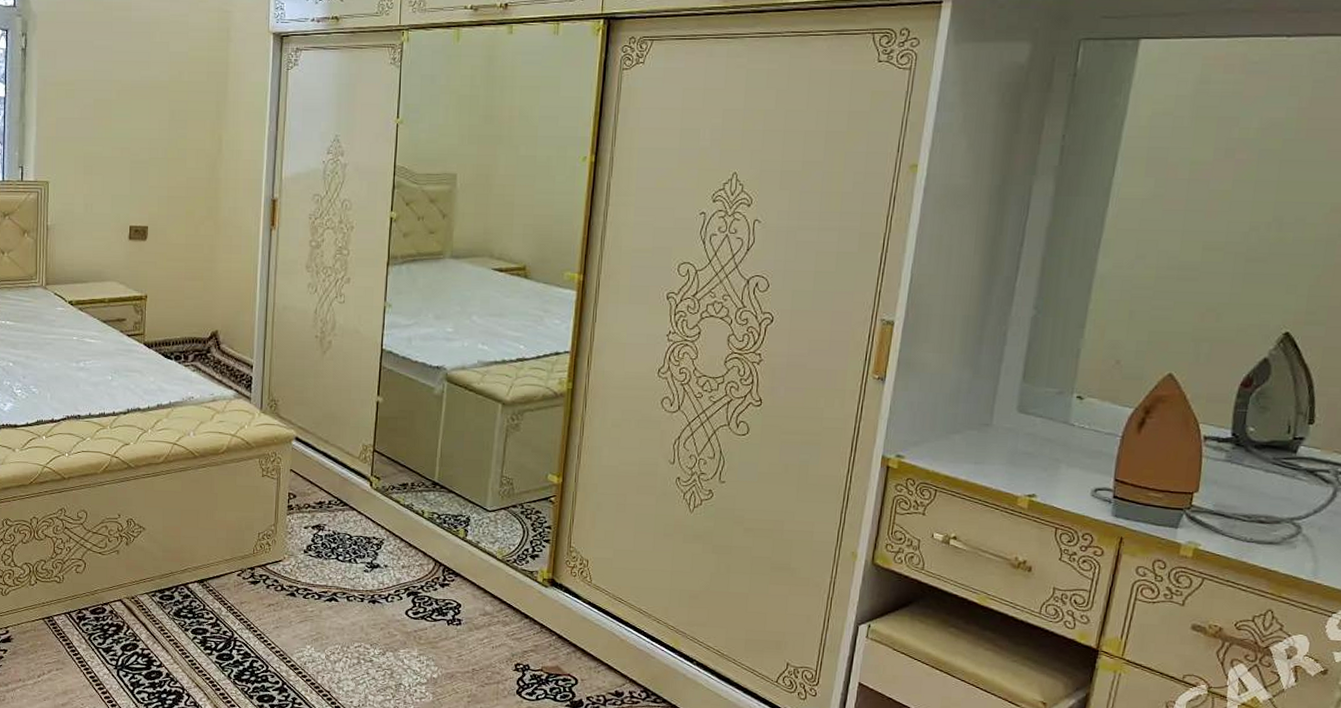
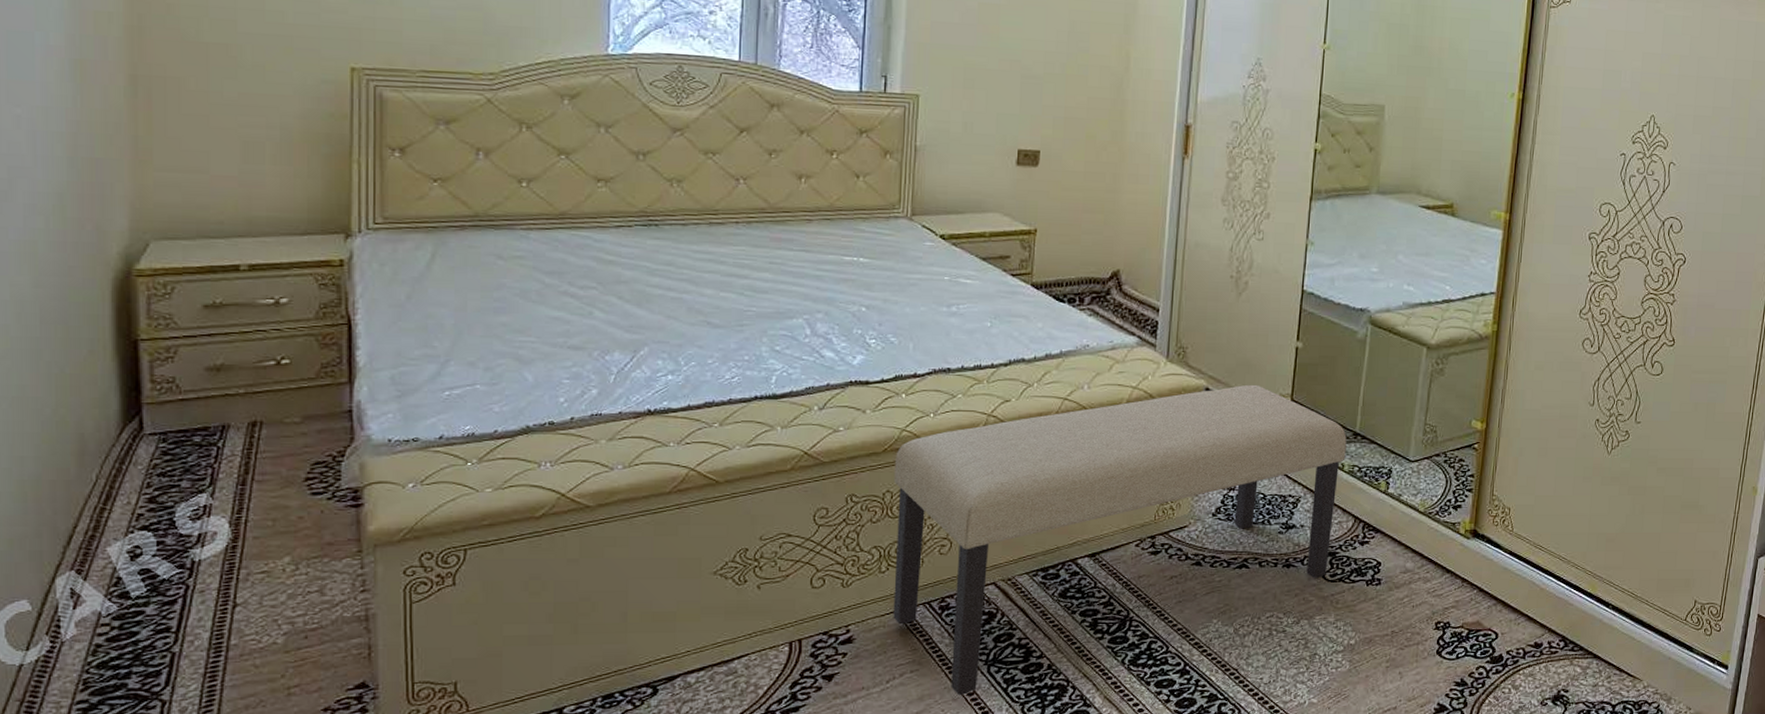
bench: none [38,435,426,693] -> present [893,384,1347,695]

